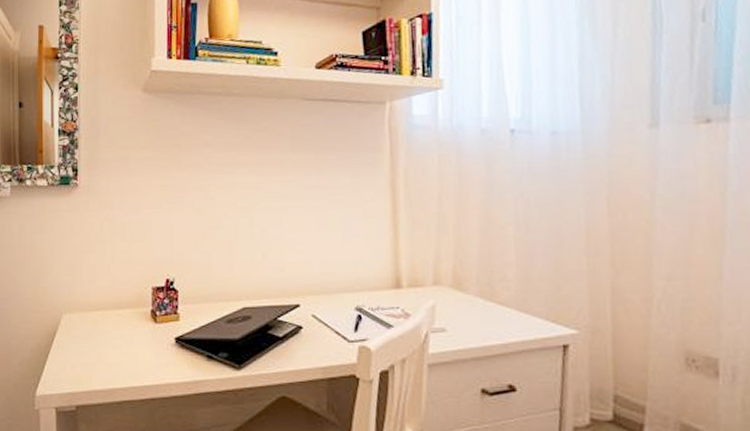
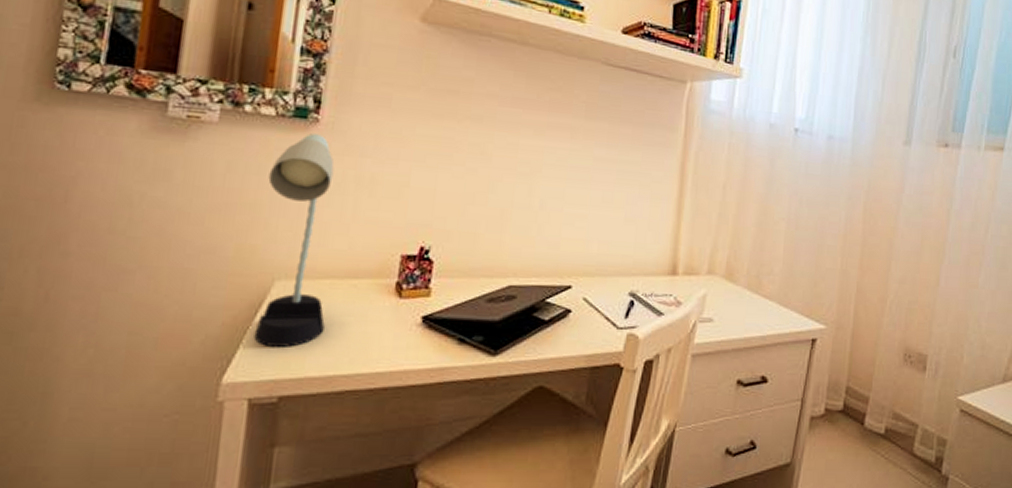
desk lamp: none [48,196,102,368] -> present [254,133,335,348]

